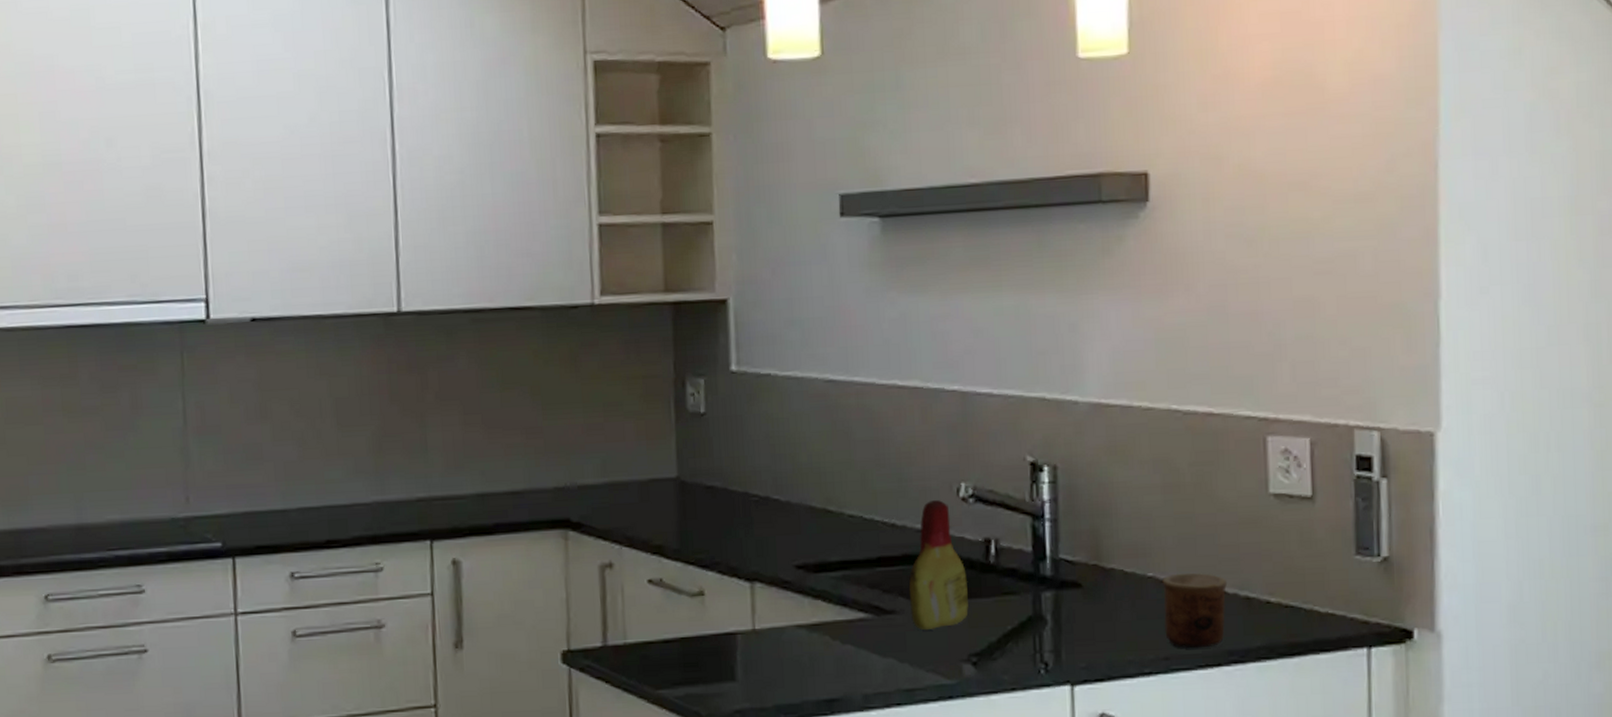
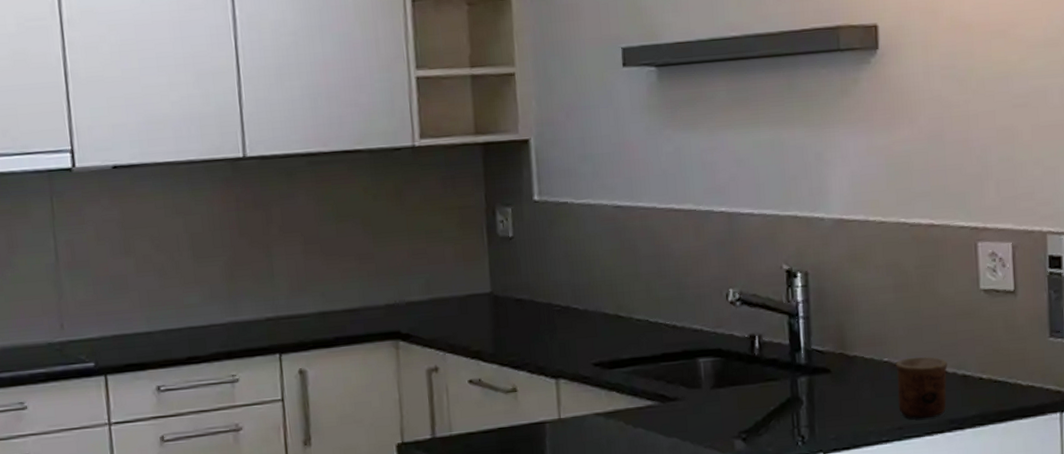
bottle: present [908,500,968,631] -> none [688,304,738,414]

